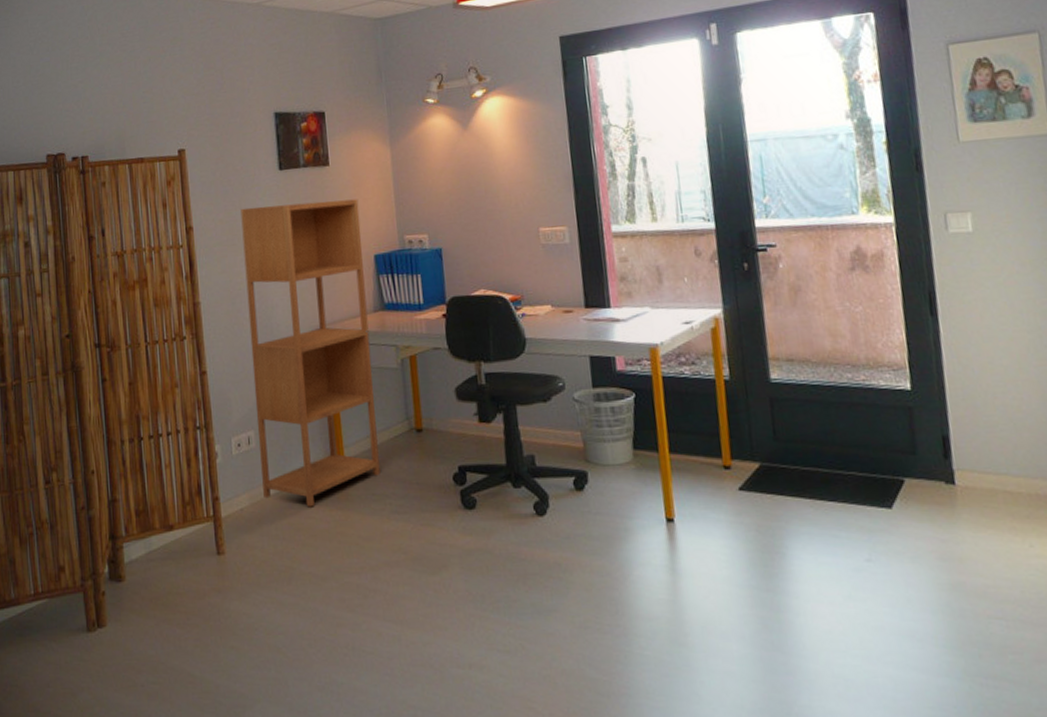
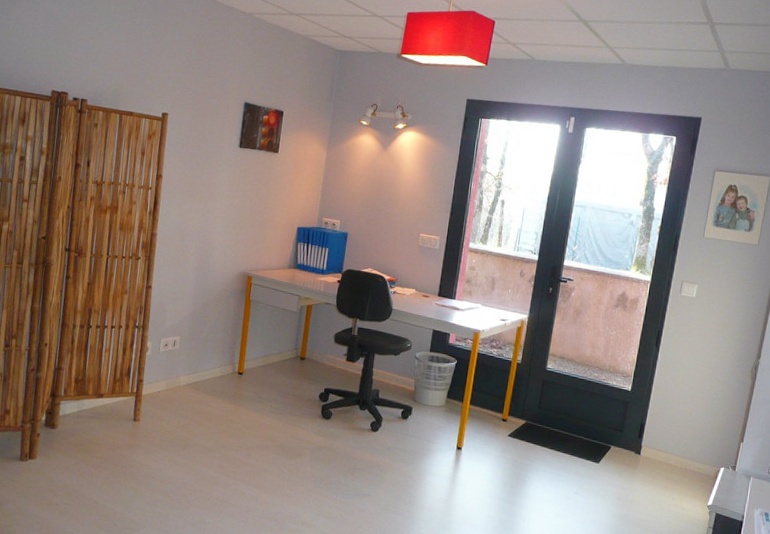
bookcase: present [240,199,380,507] -> none [178,170,295,399]

